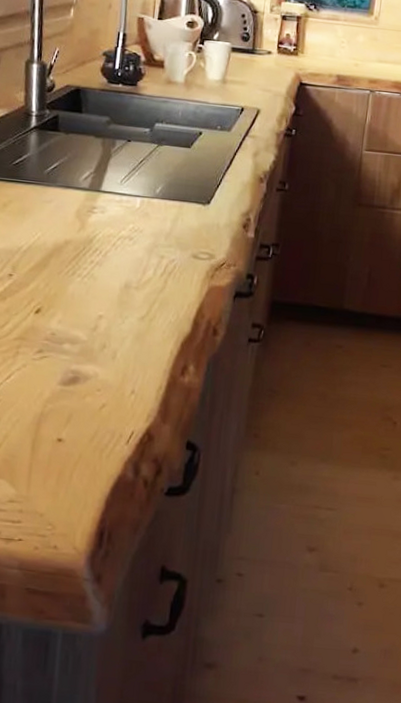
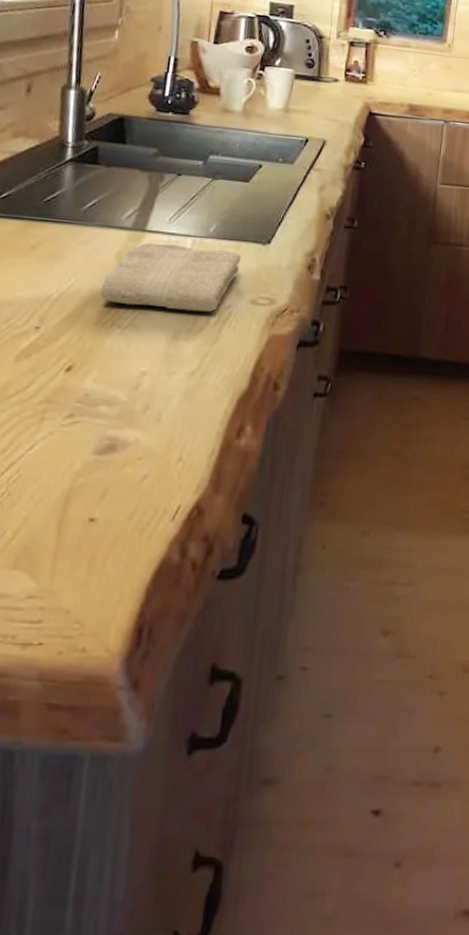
washcloth: none [63,201,184,265] -> present [100,242,241,313]

